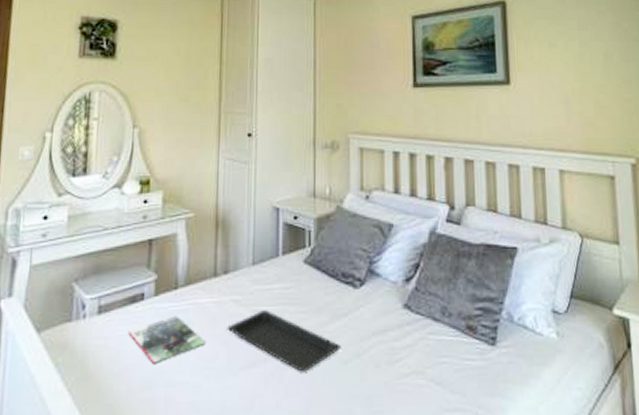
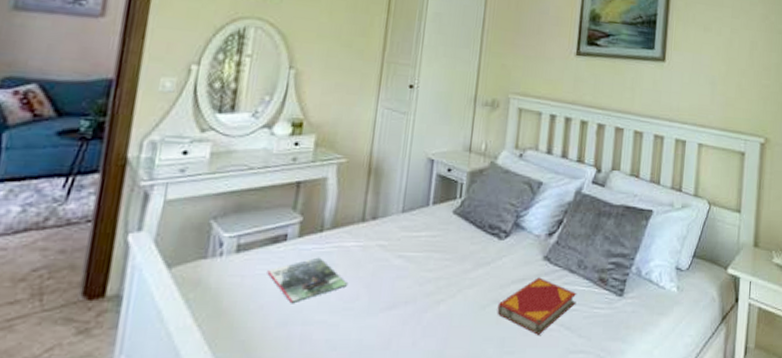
serving tray: present [227,310,342,372] -> none [370,256,482,315]
hardback book: none [360,328,445,392] -> present [497,277,577,335]

